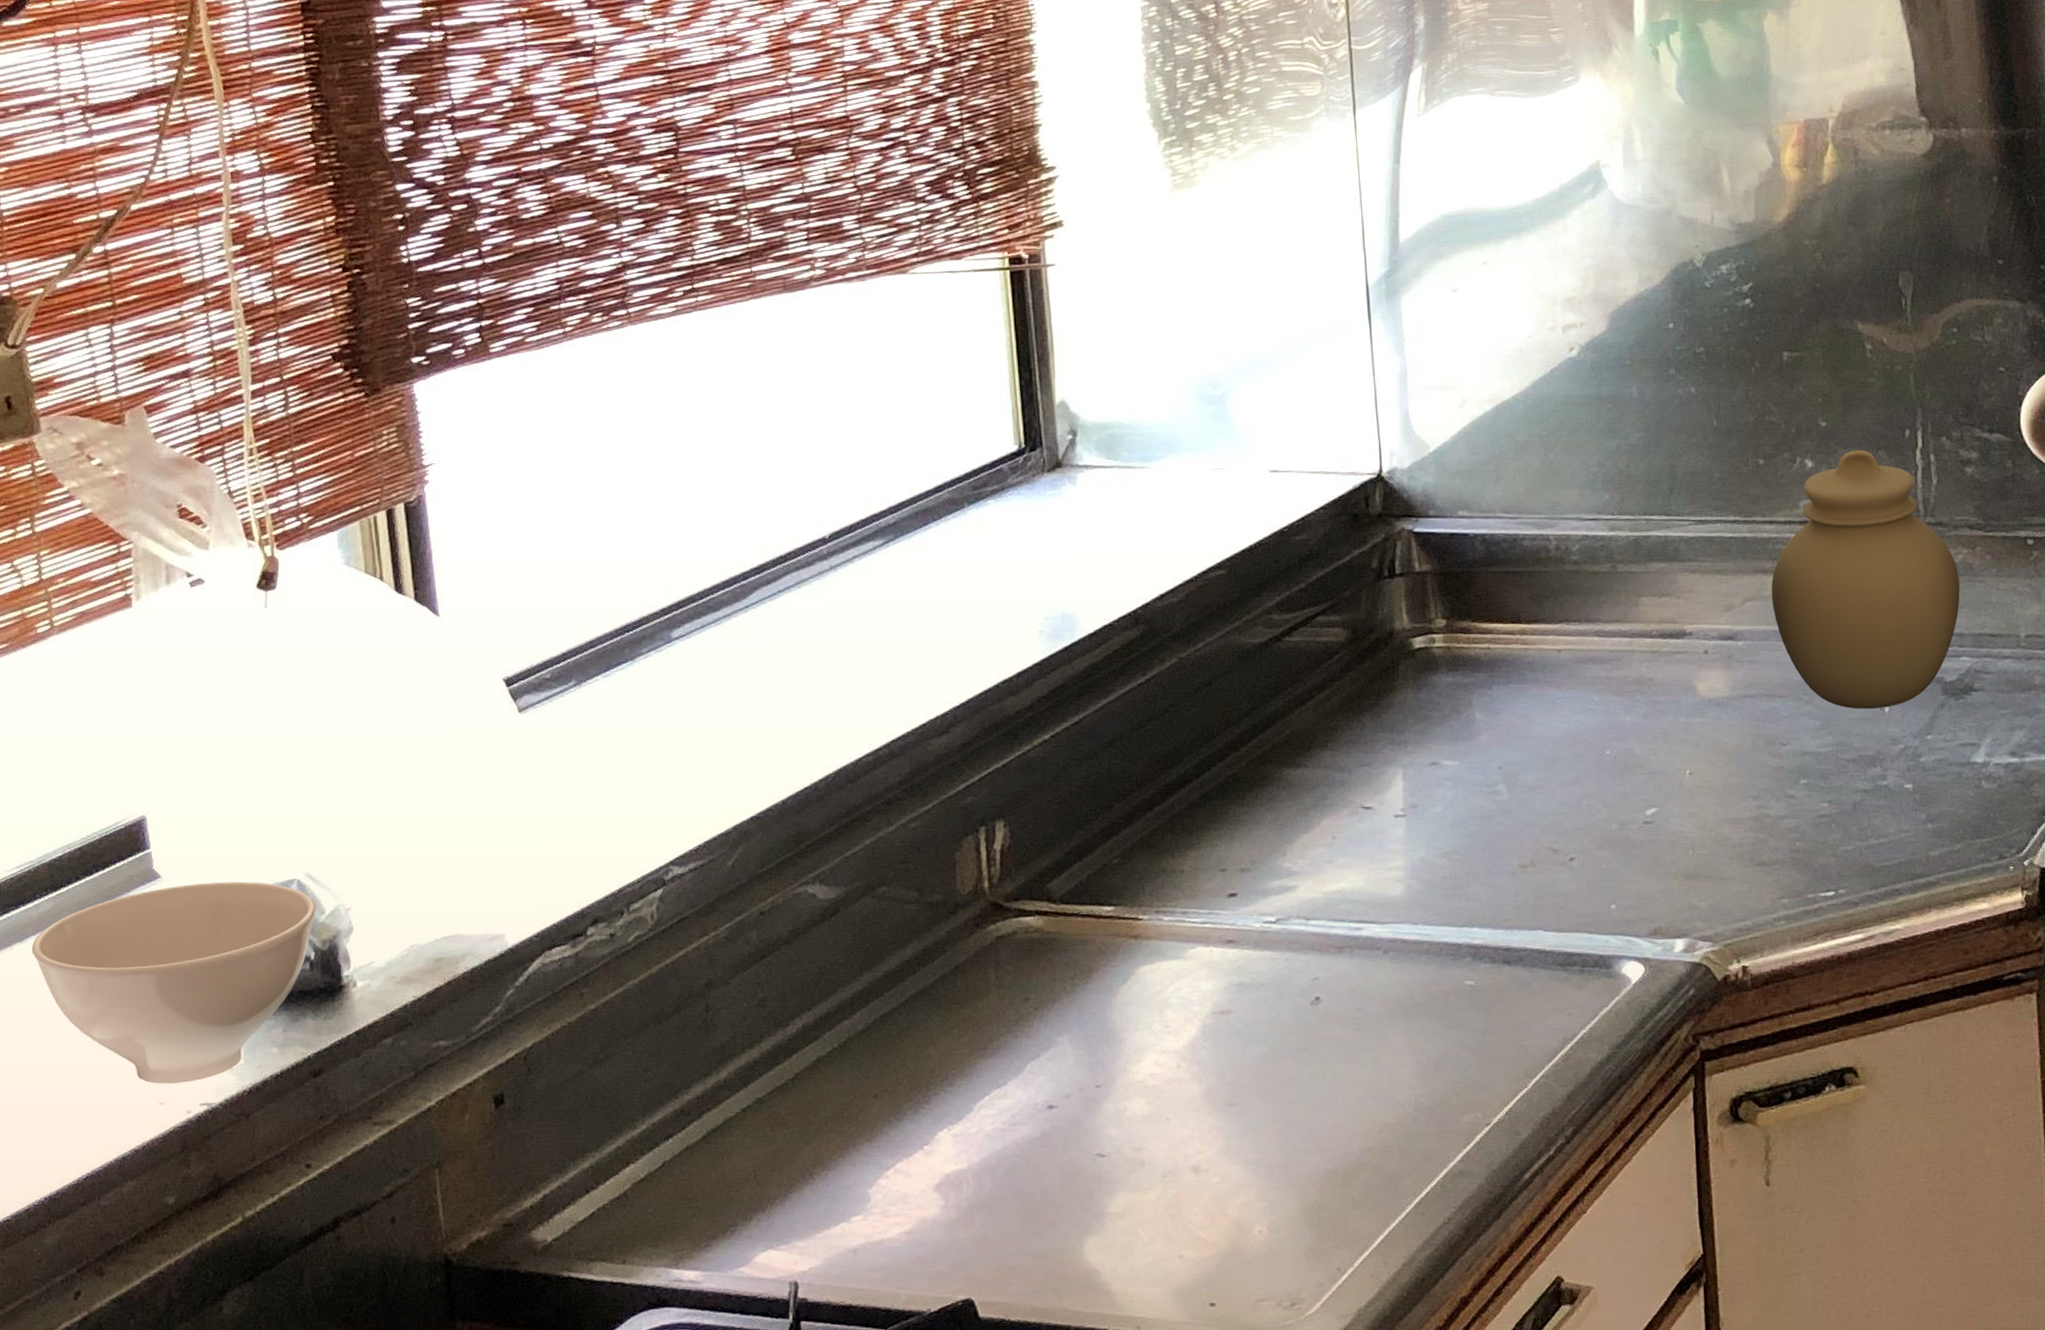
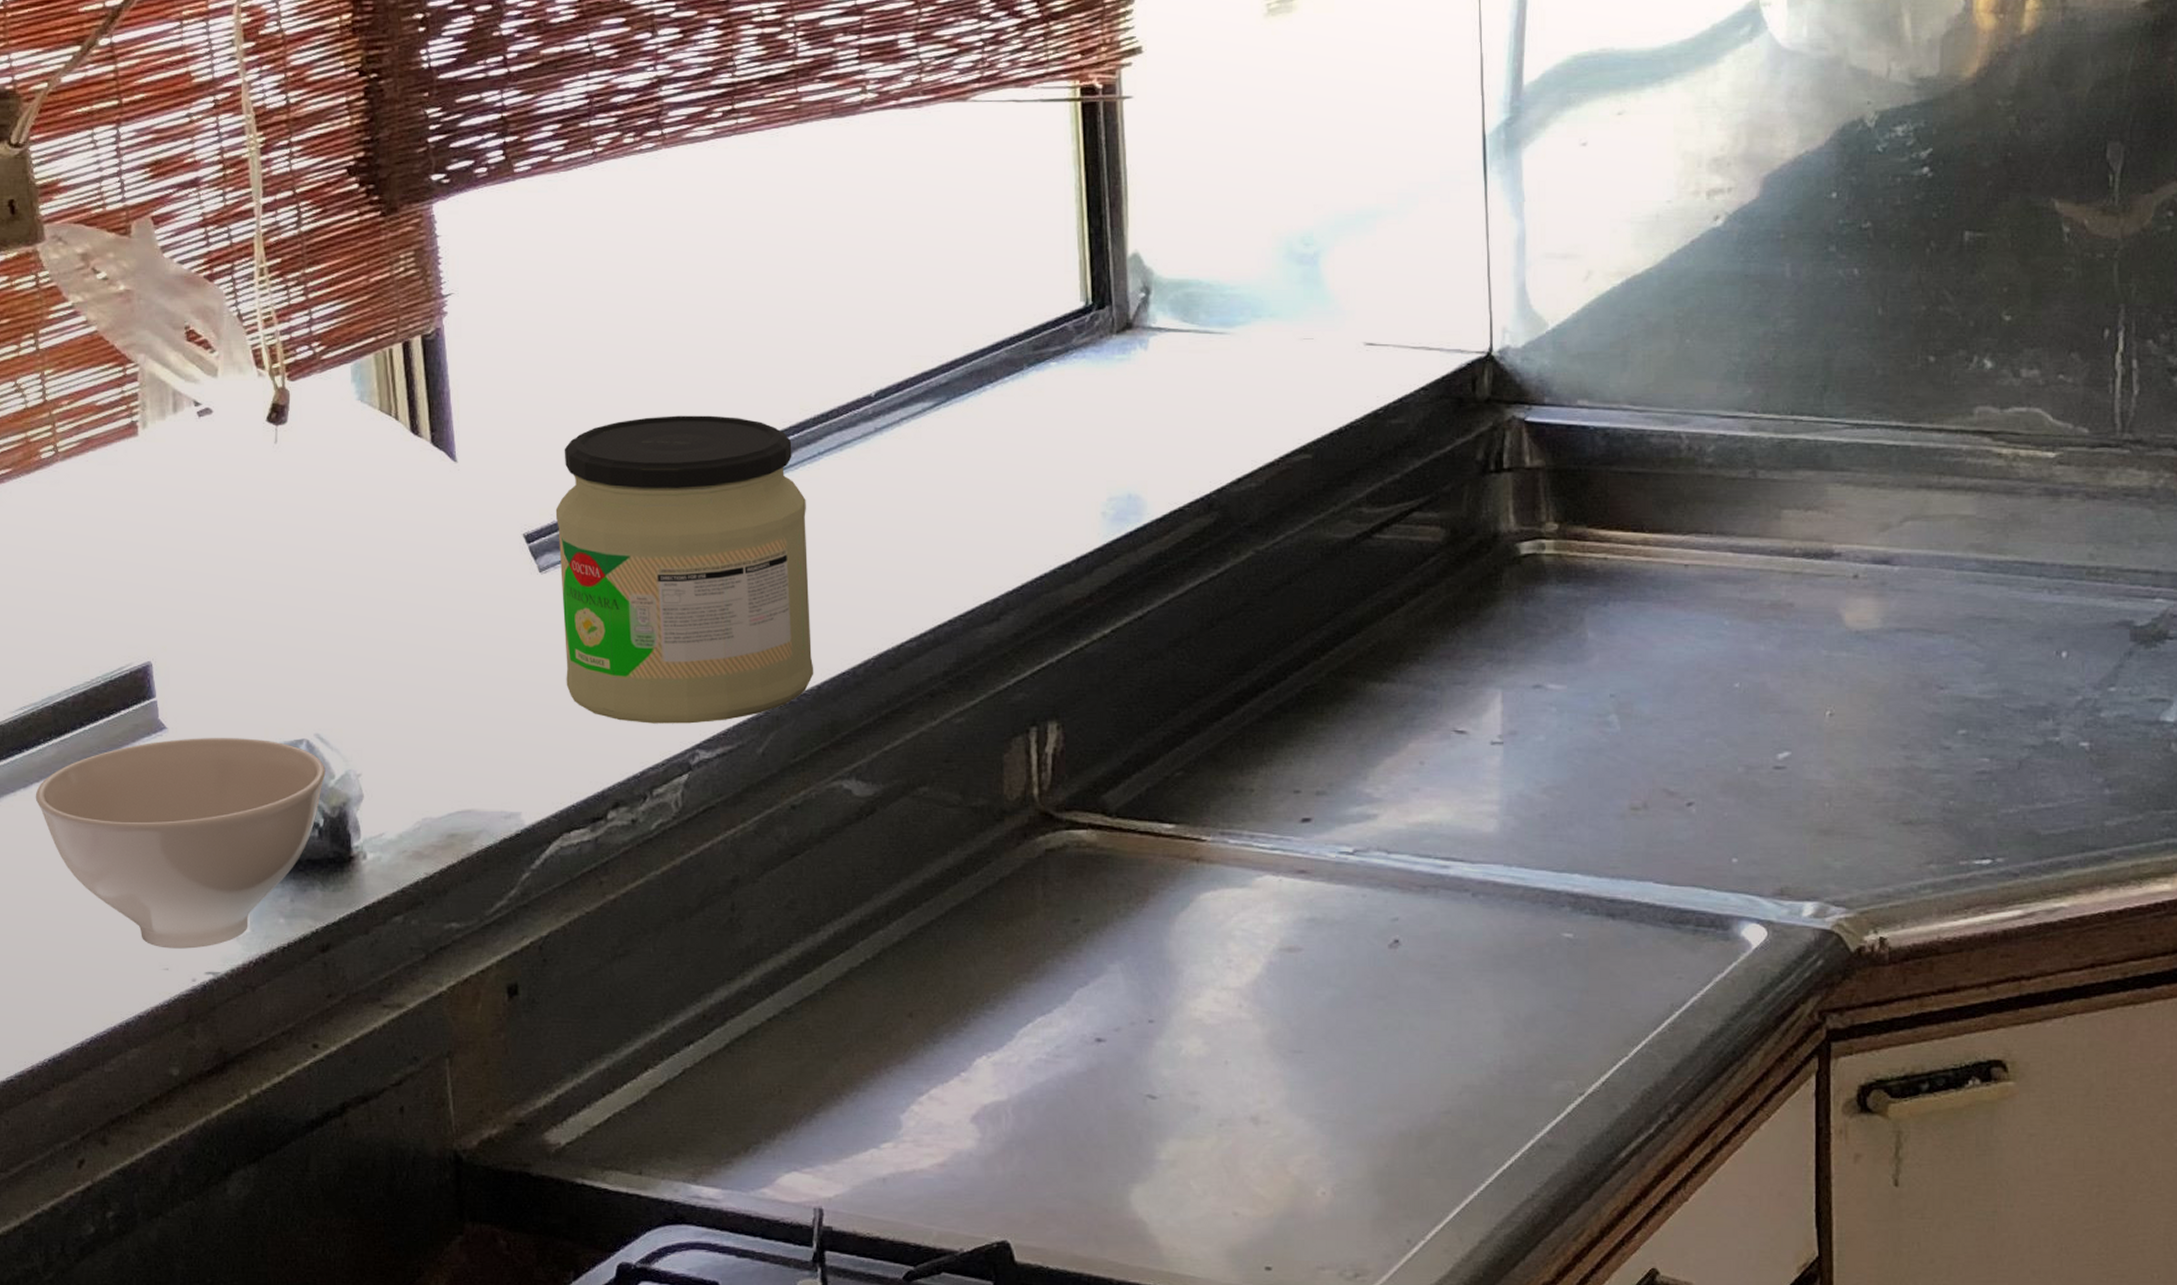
jar: none [533,562,779,845] -> present [555,415,814,724]
jar: present [1771,450,1960,709] -> none [1935,350,2158,652]

